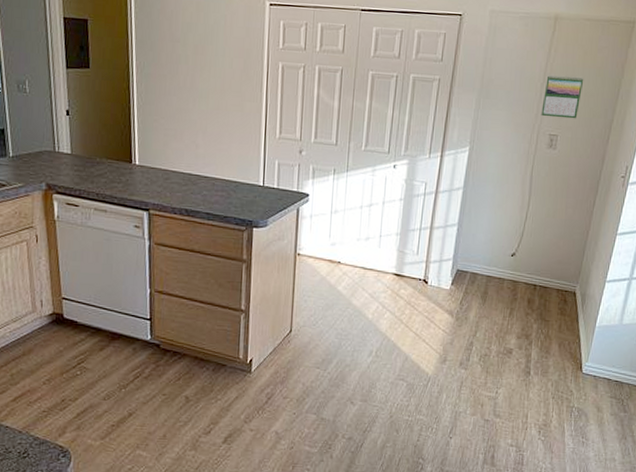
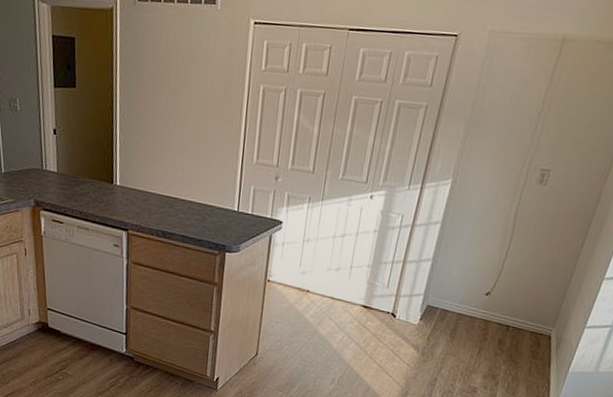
calendar: present [541,75,584,119] -> none [534,104,588,153]

